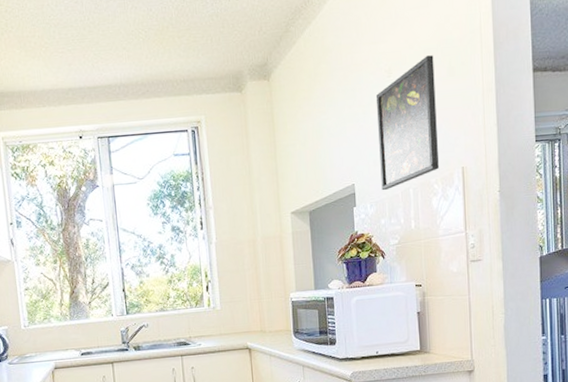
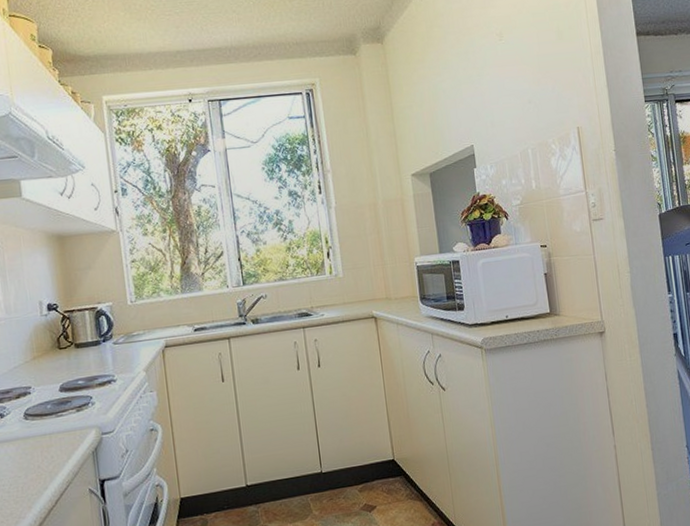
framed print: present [375,55,440,191] -> none [488,20,556,152]

